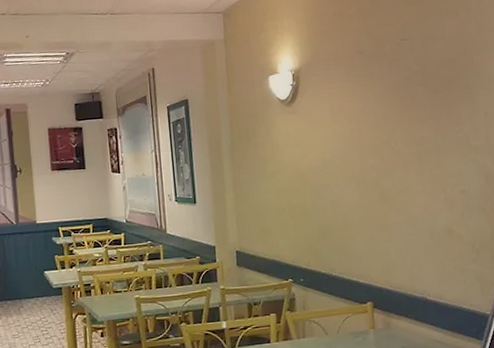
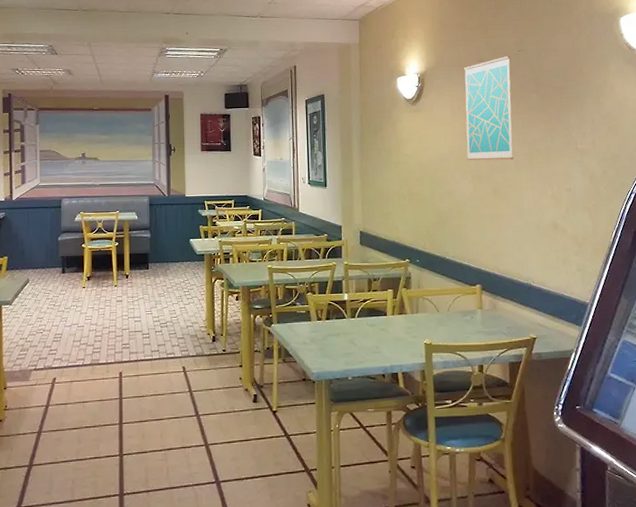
wall art: none [343,45,401,166] -> present [464,55,513,161]

